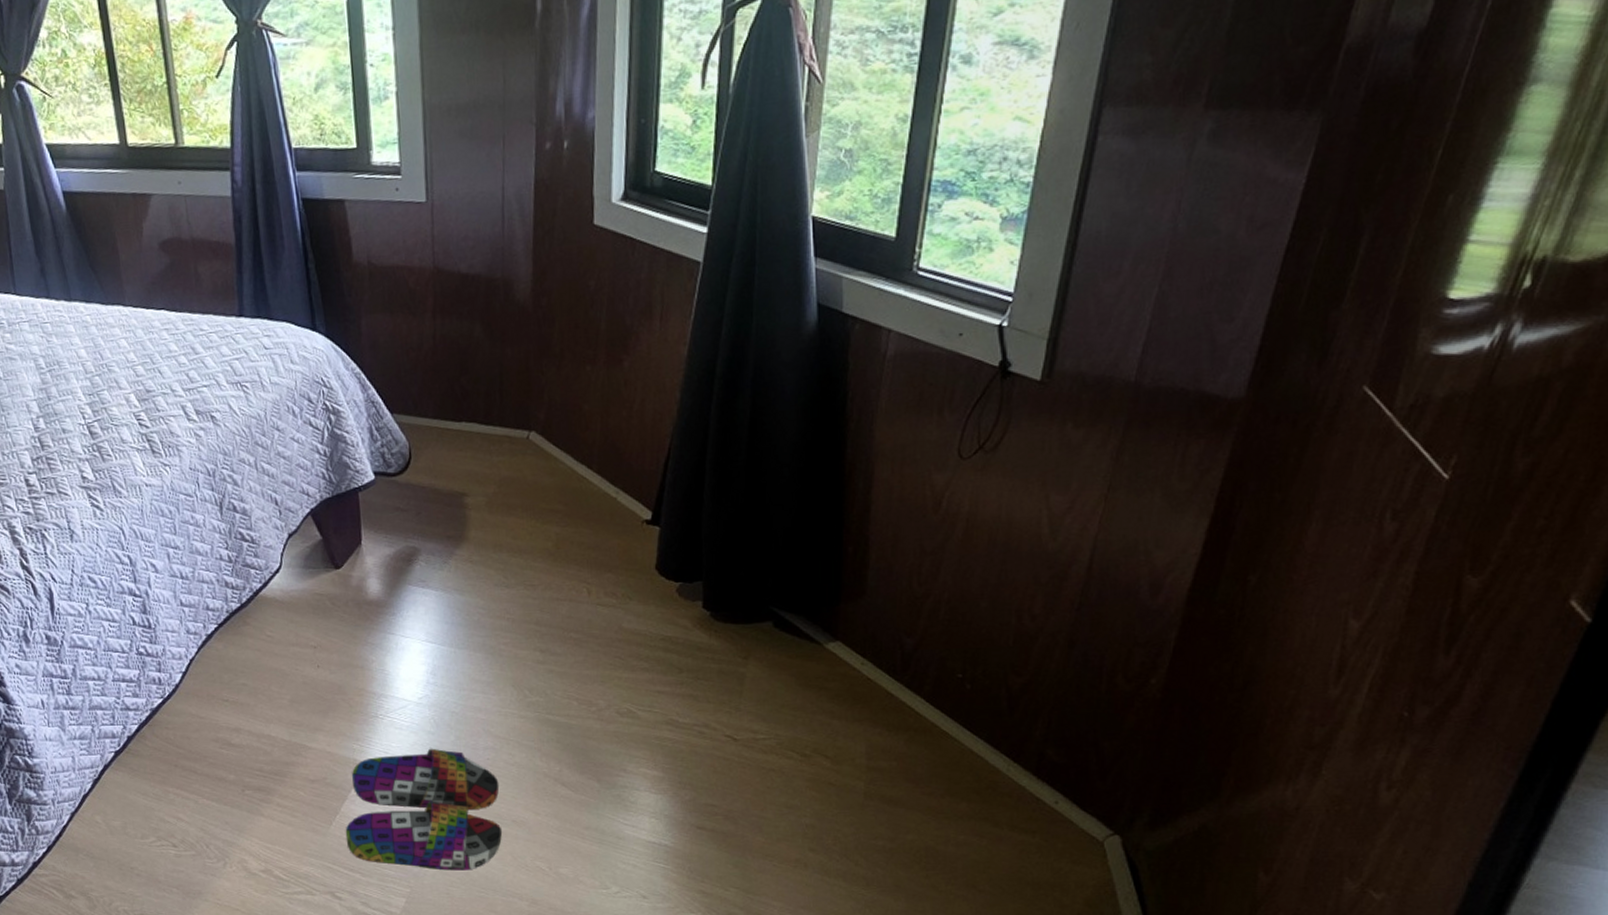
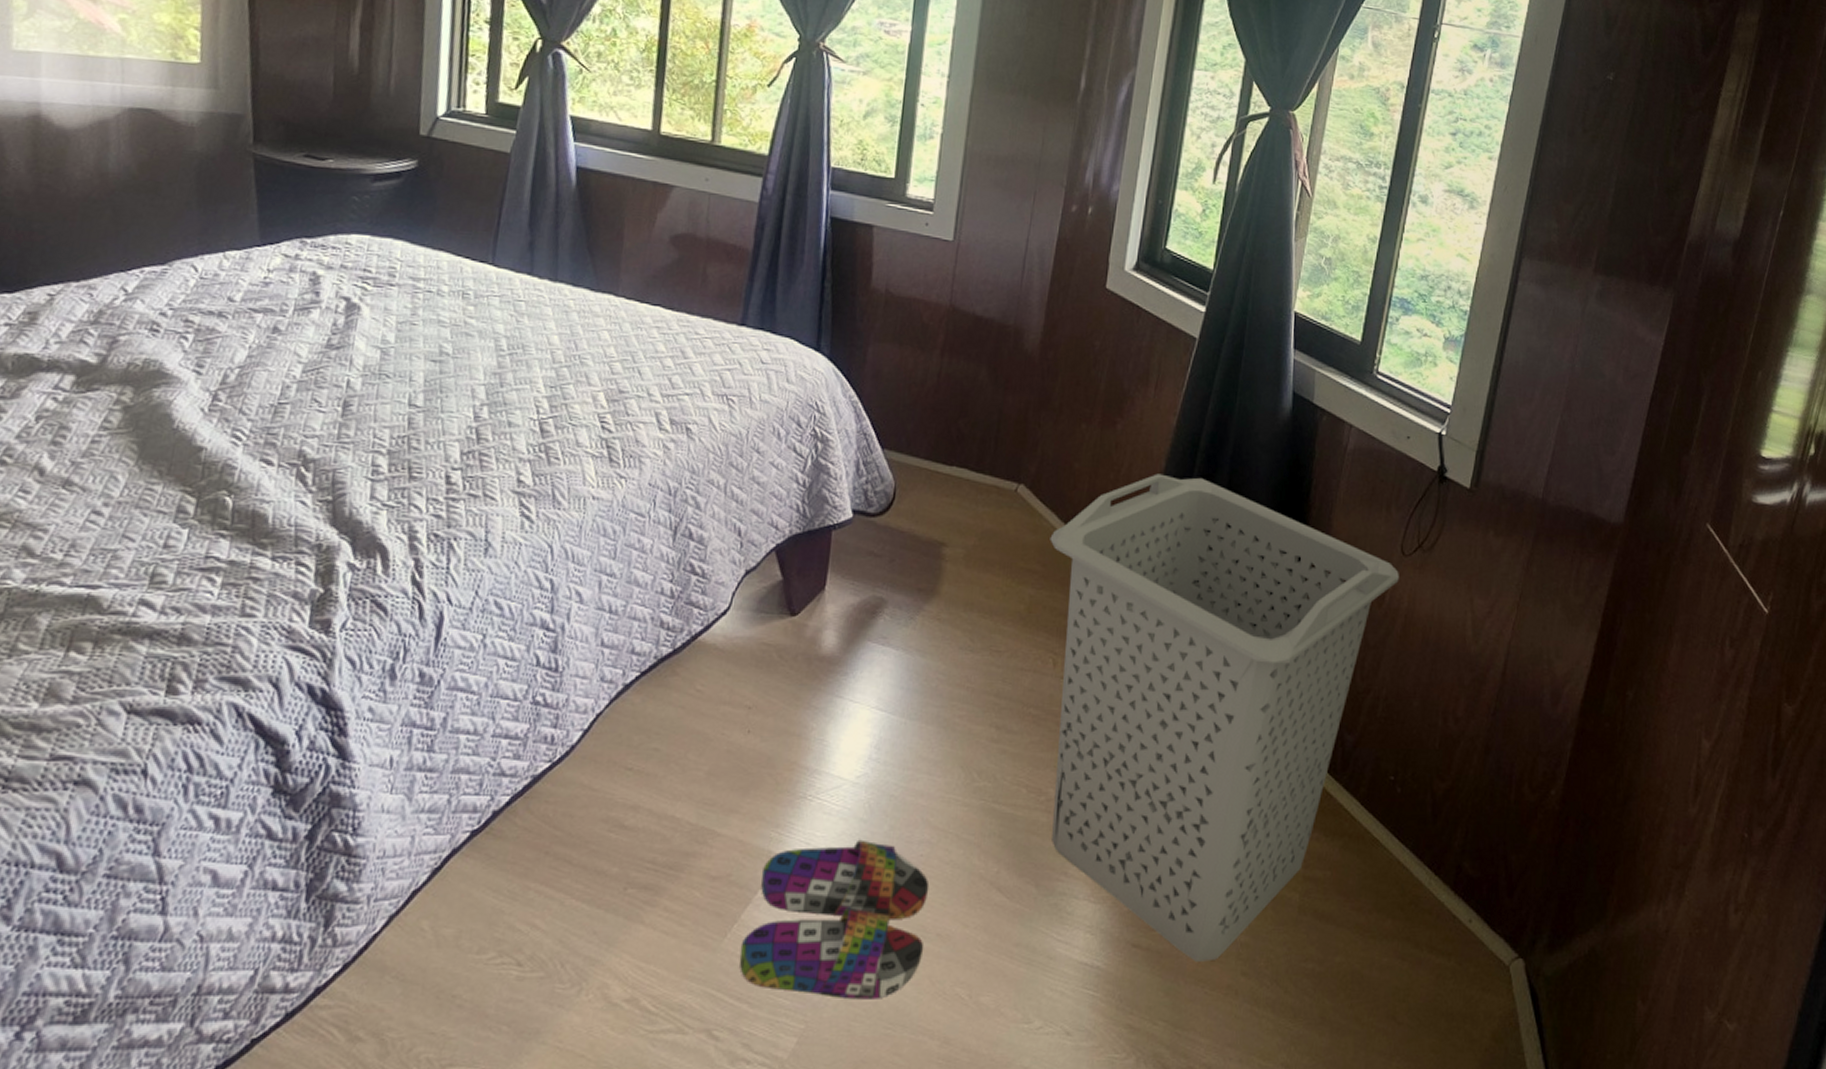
laundry basket: none [568,404,957,840] -> present [1050,473,1399,962]

